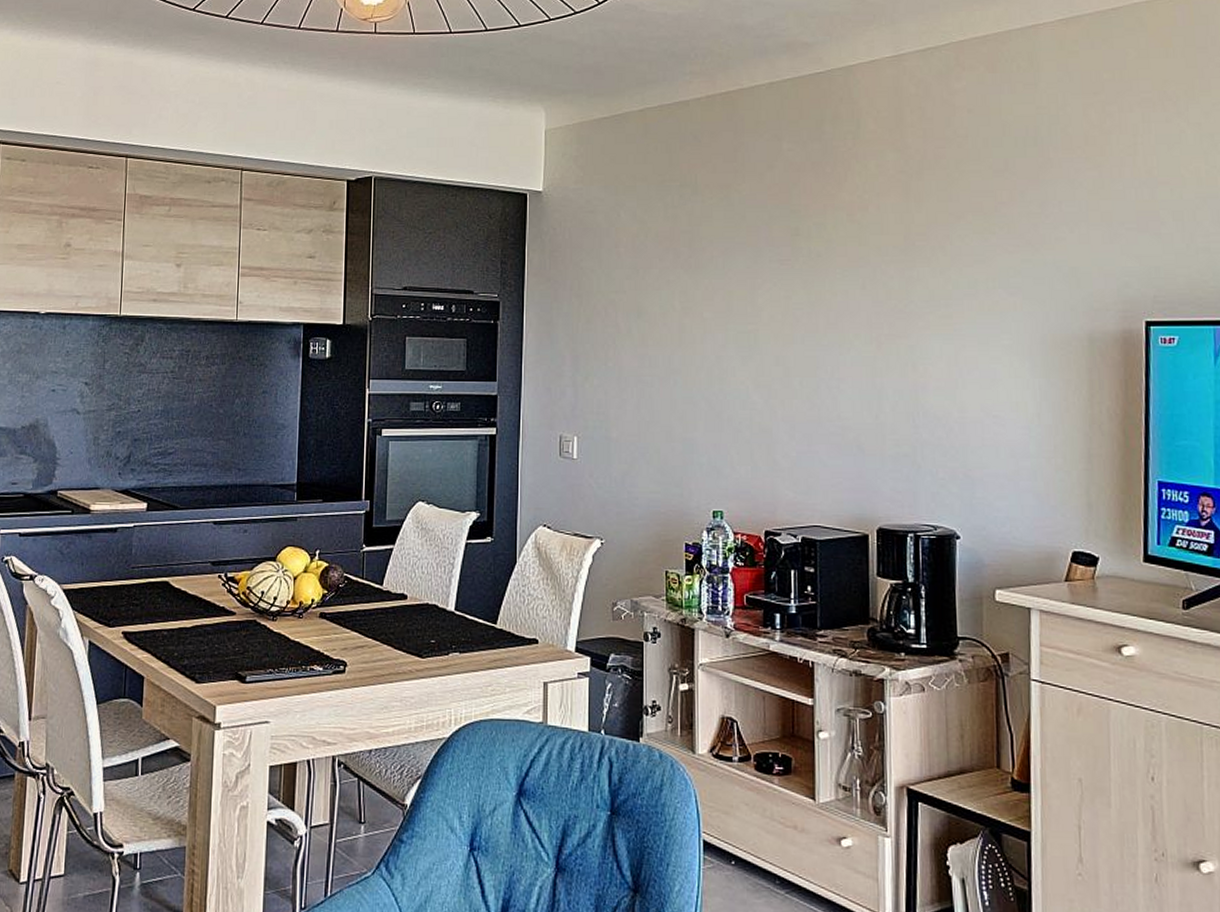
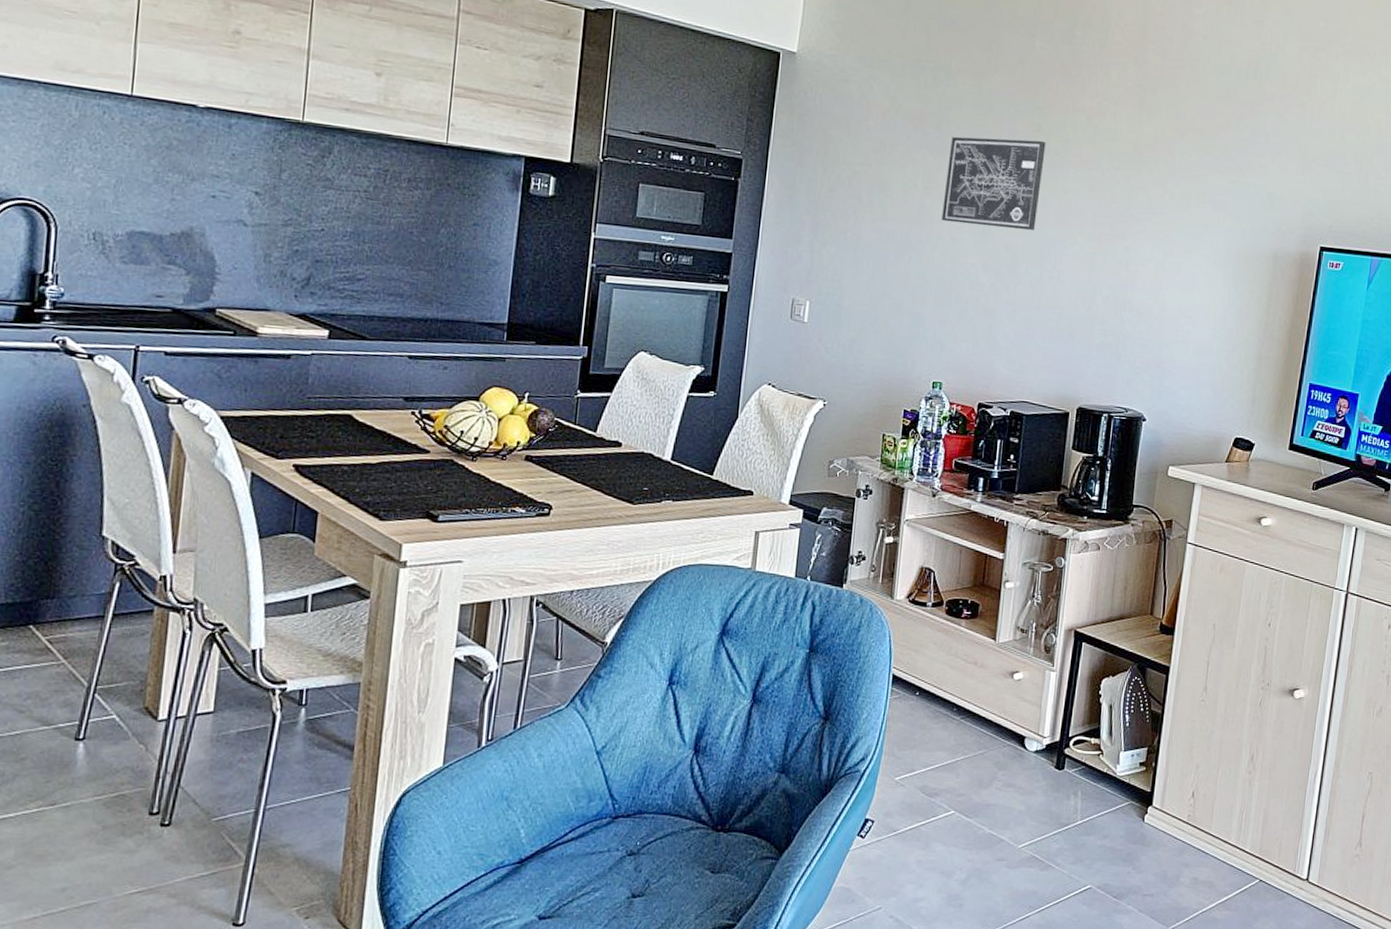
wall art: none [703,244,807,340] -> present [941,136,1046,231]

